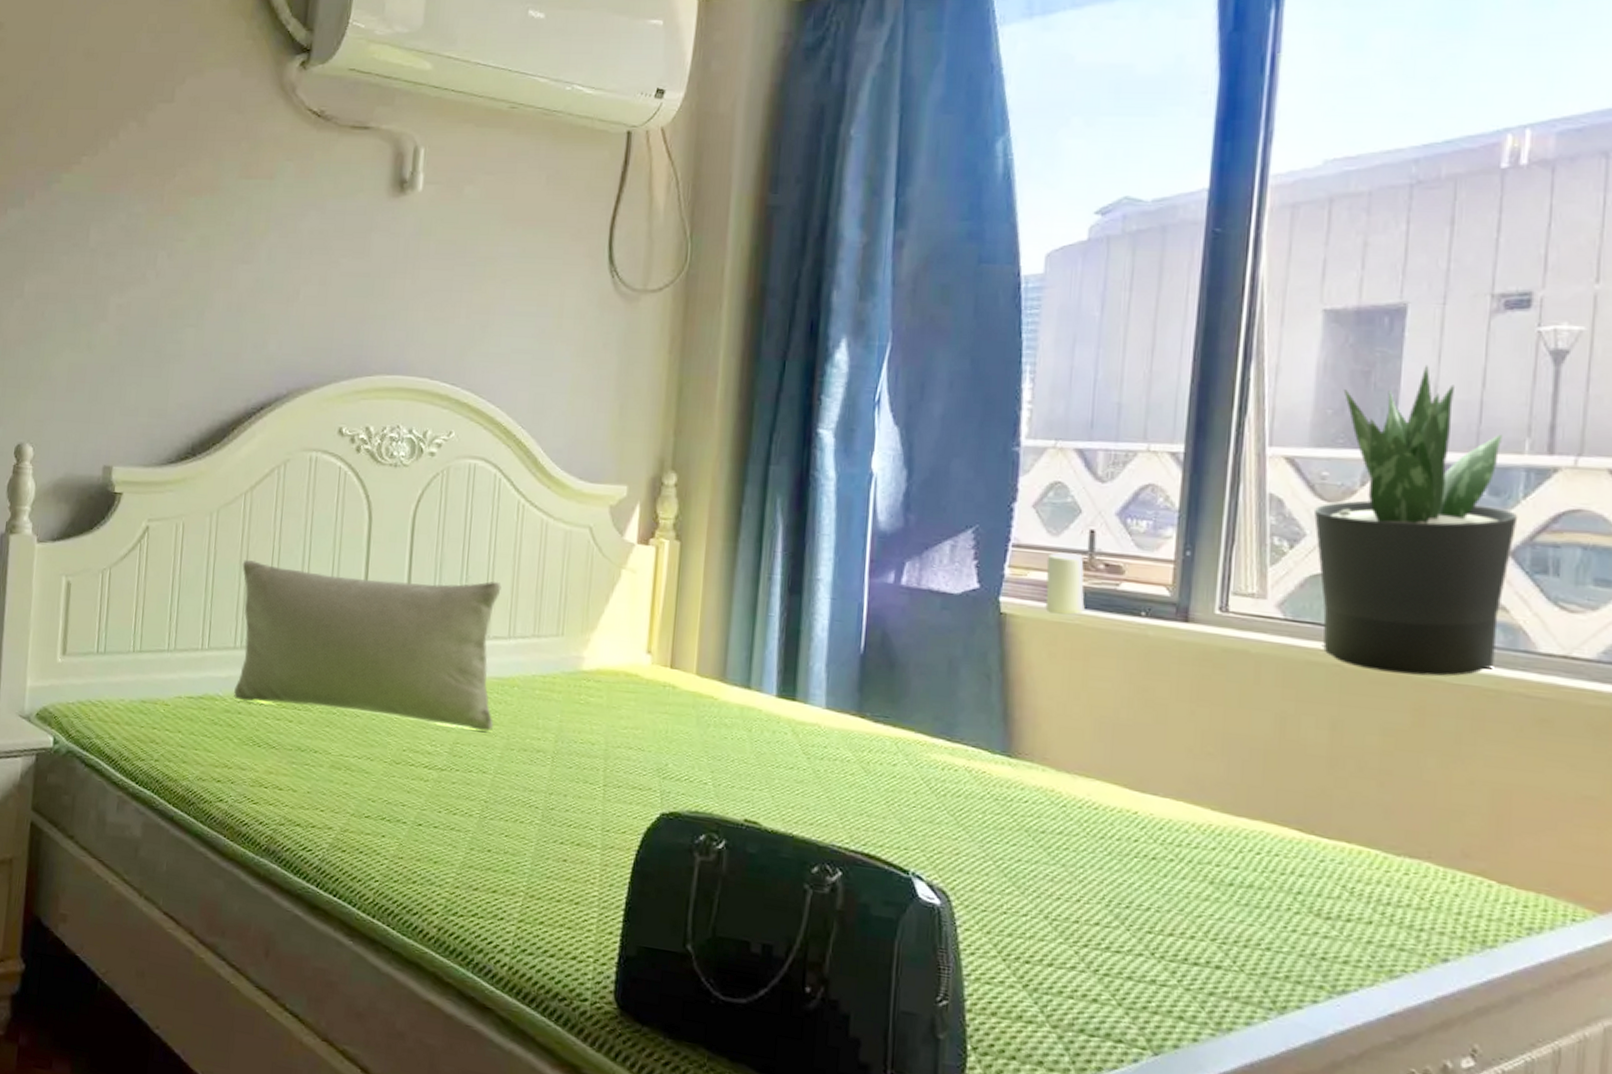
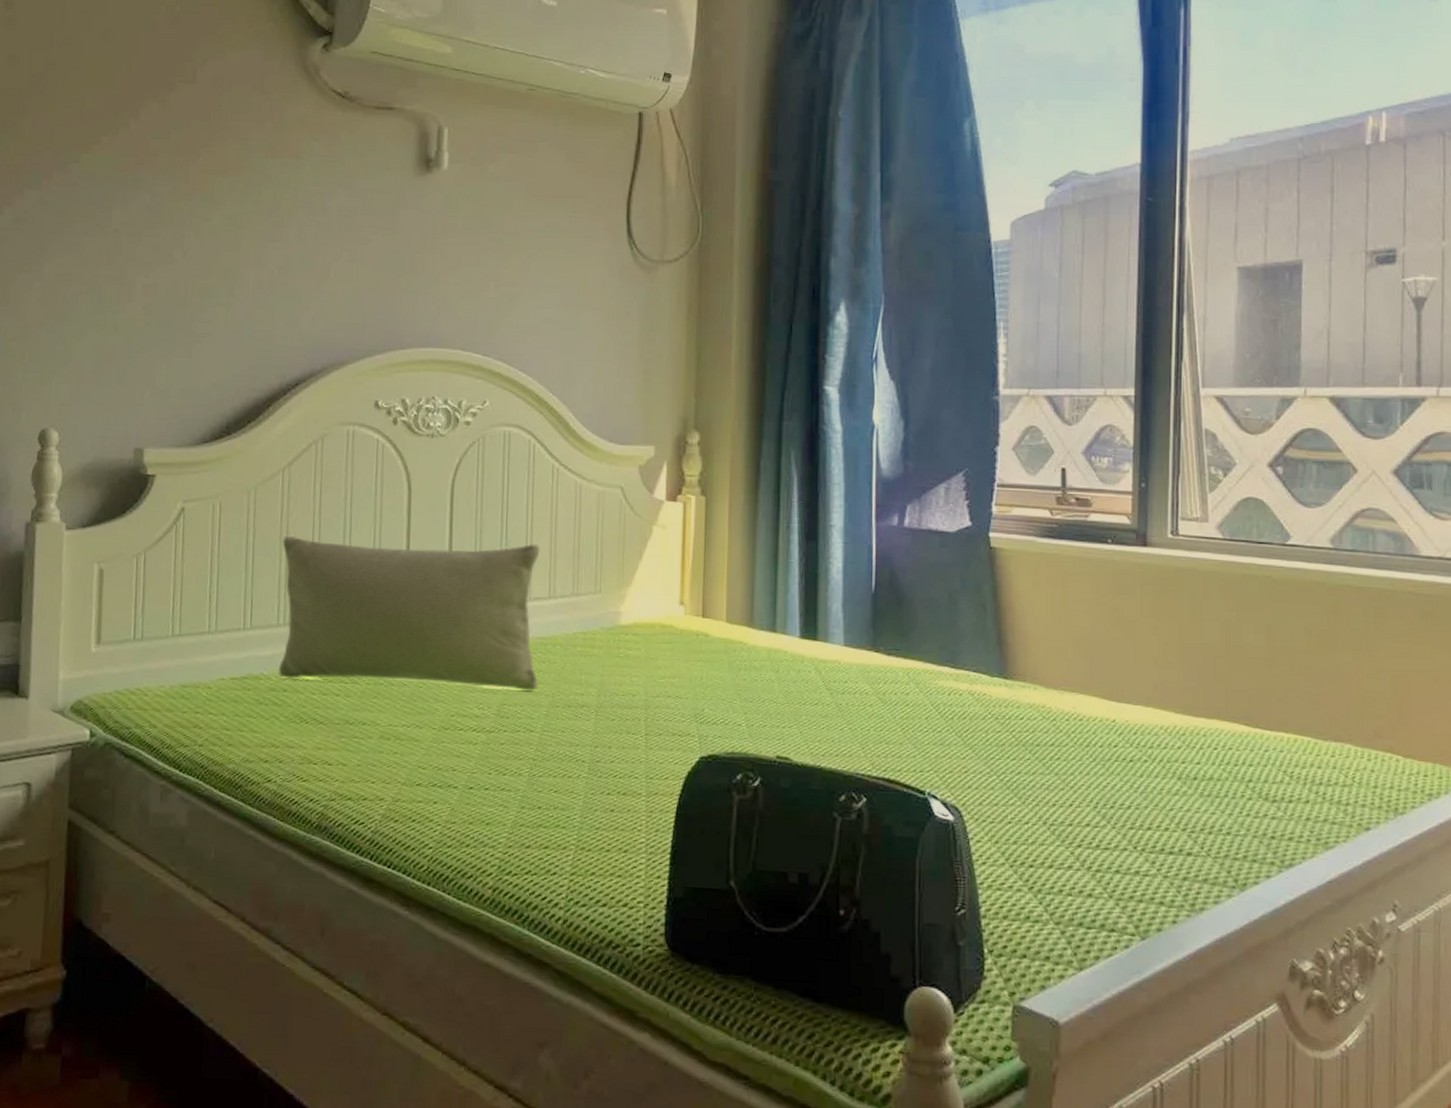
candle: present [1045,552,1085,615] -> none [1027,490,1061,546]
planter: present [1314,364,1518,677] -> none [1242,313,1398,582]

